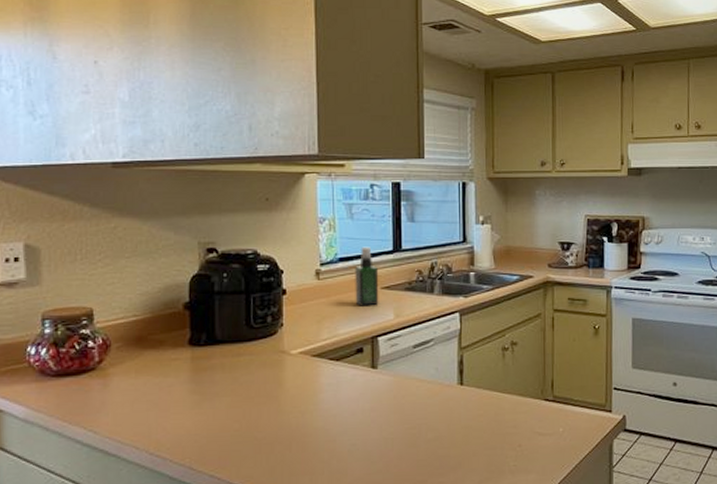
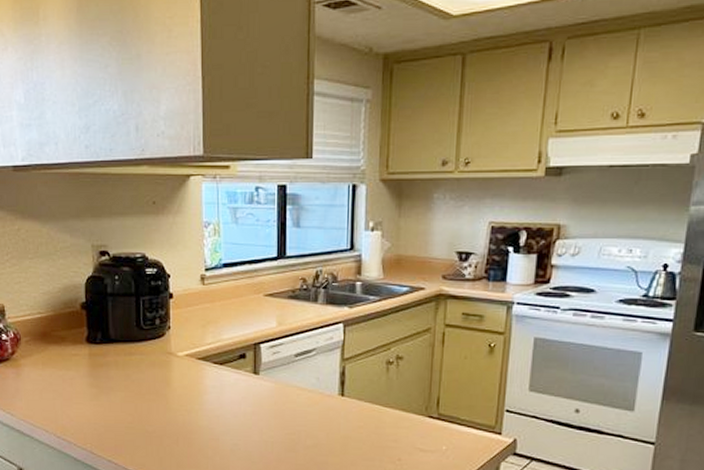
spray bottle: present [355,246,379,306] -> none [238,252,263,313]

